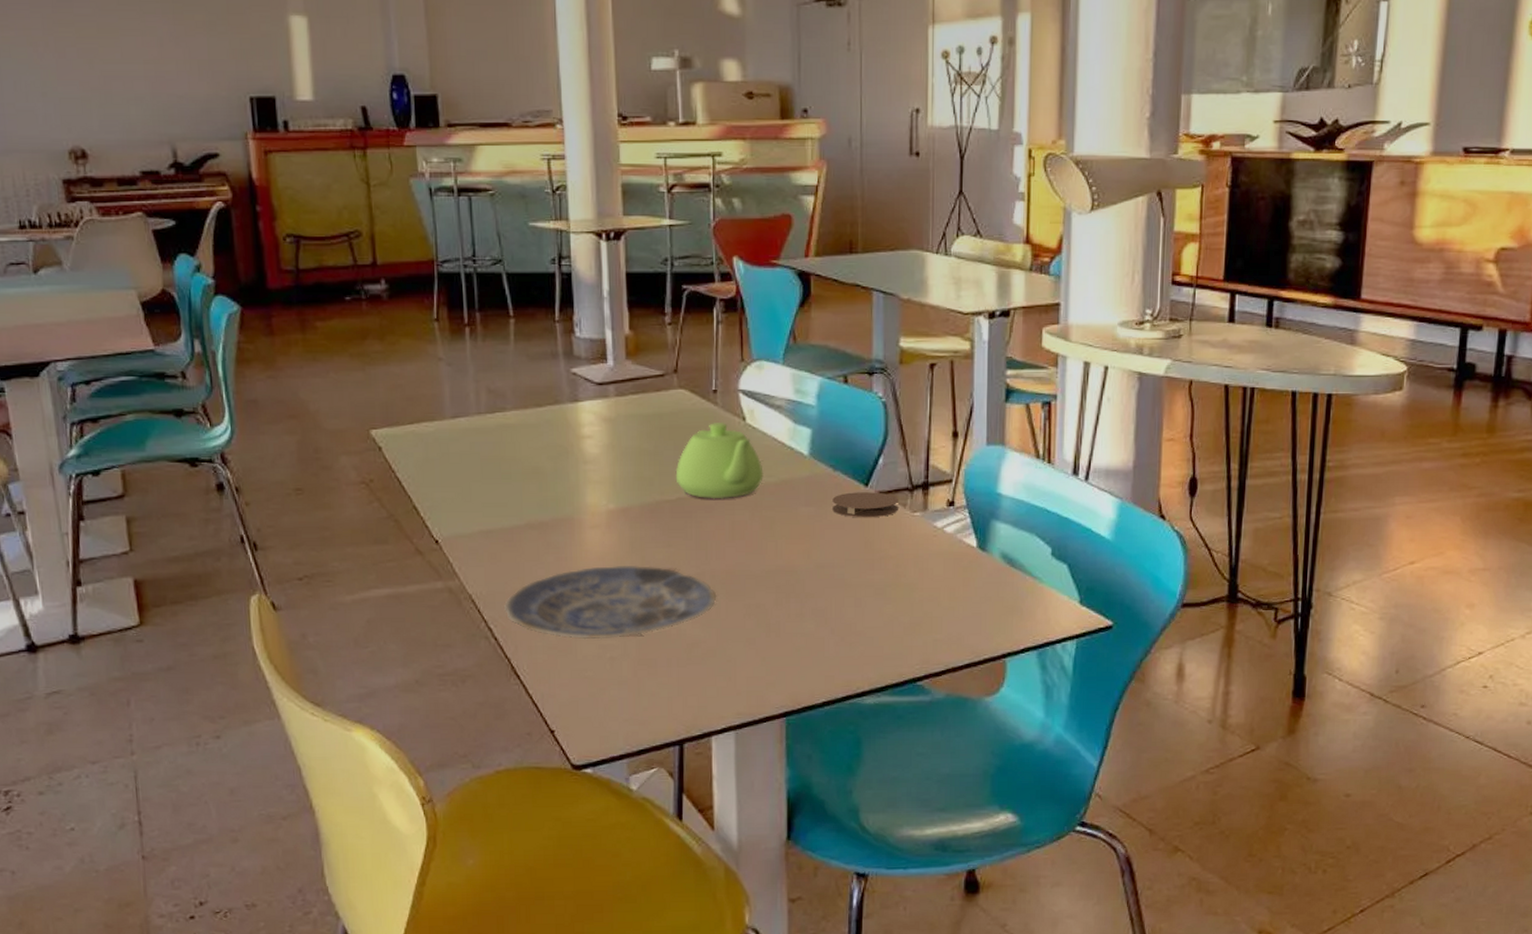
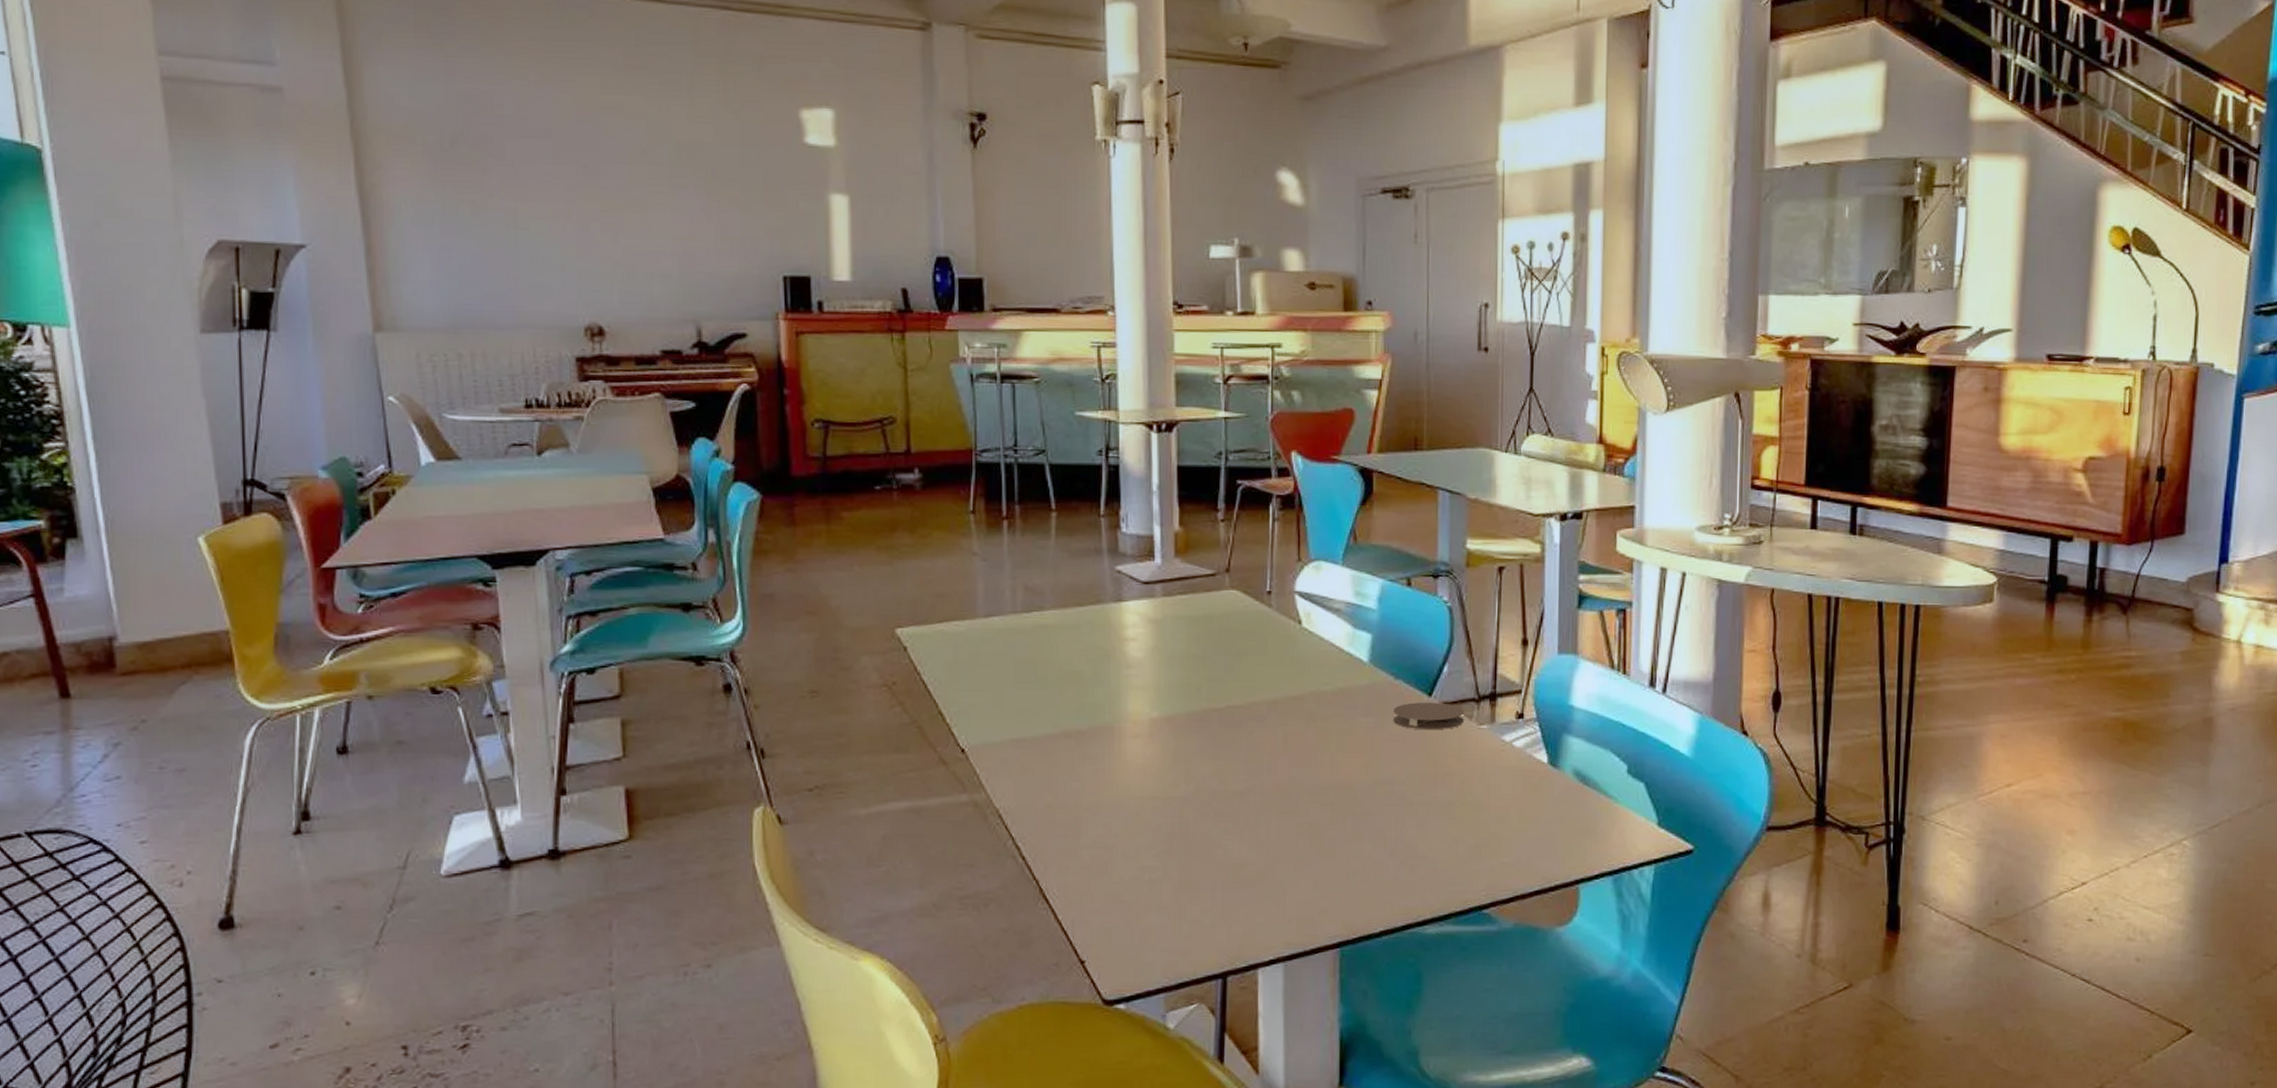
plate: present [504,566,717,639] -> none [1034,779,1267,859]
teapot: present [675,421,764,499] -> none [1225,625,1320,708]

